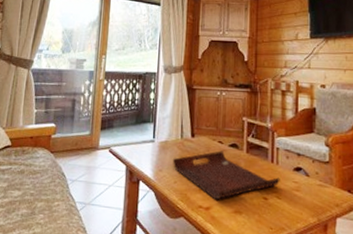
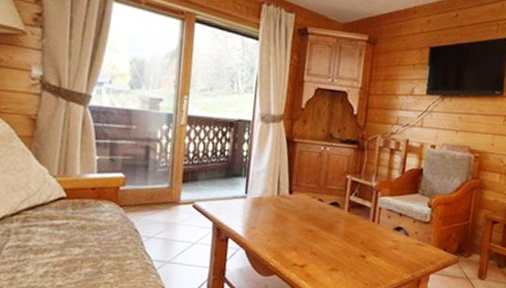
serving tray: present [172,150,280,200] -> none [266,209,380,258]

